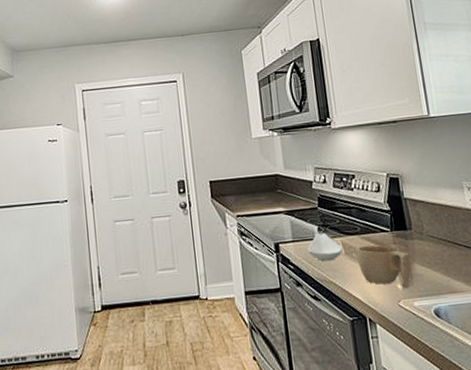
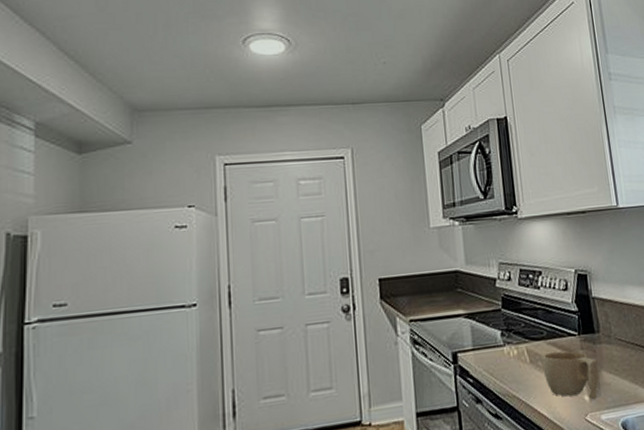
spoon rest: present [308,233,343,262] -> none [489,339,527,373]

